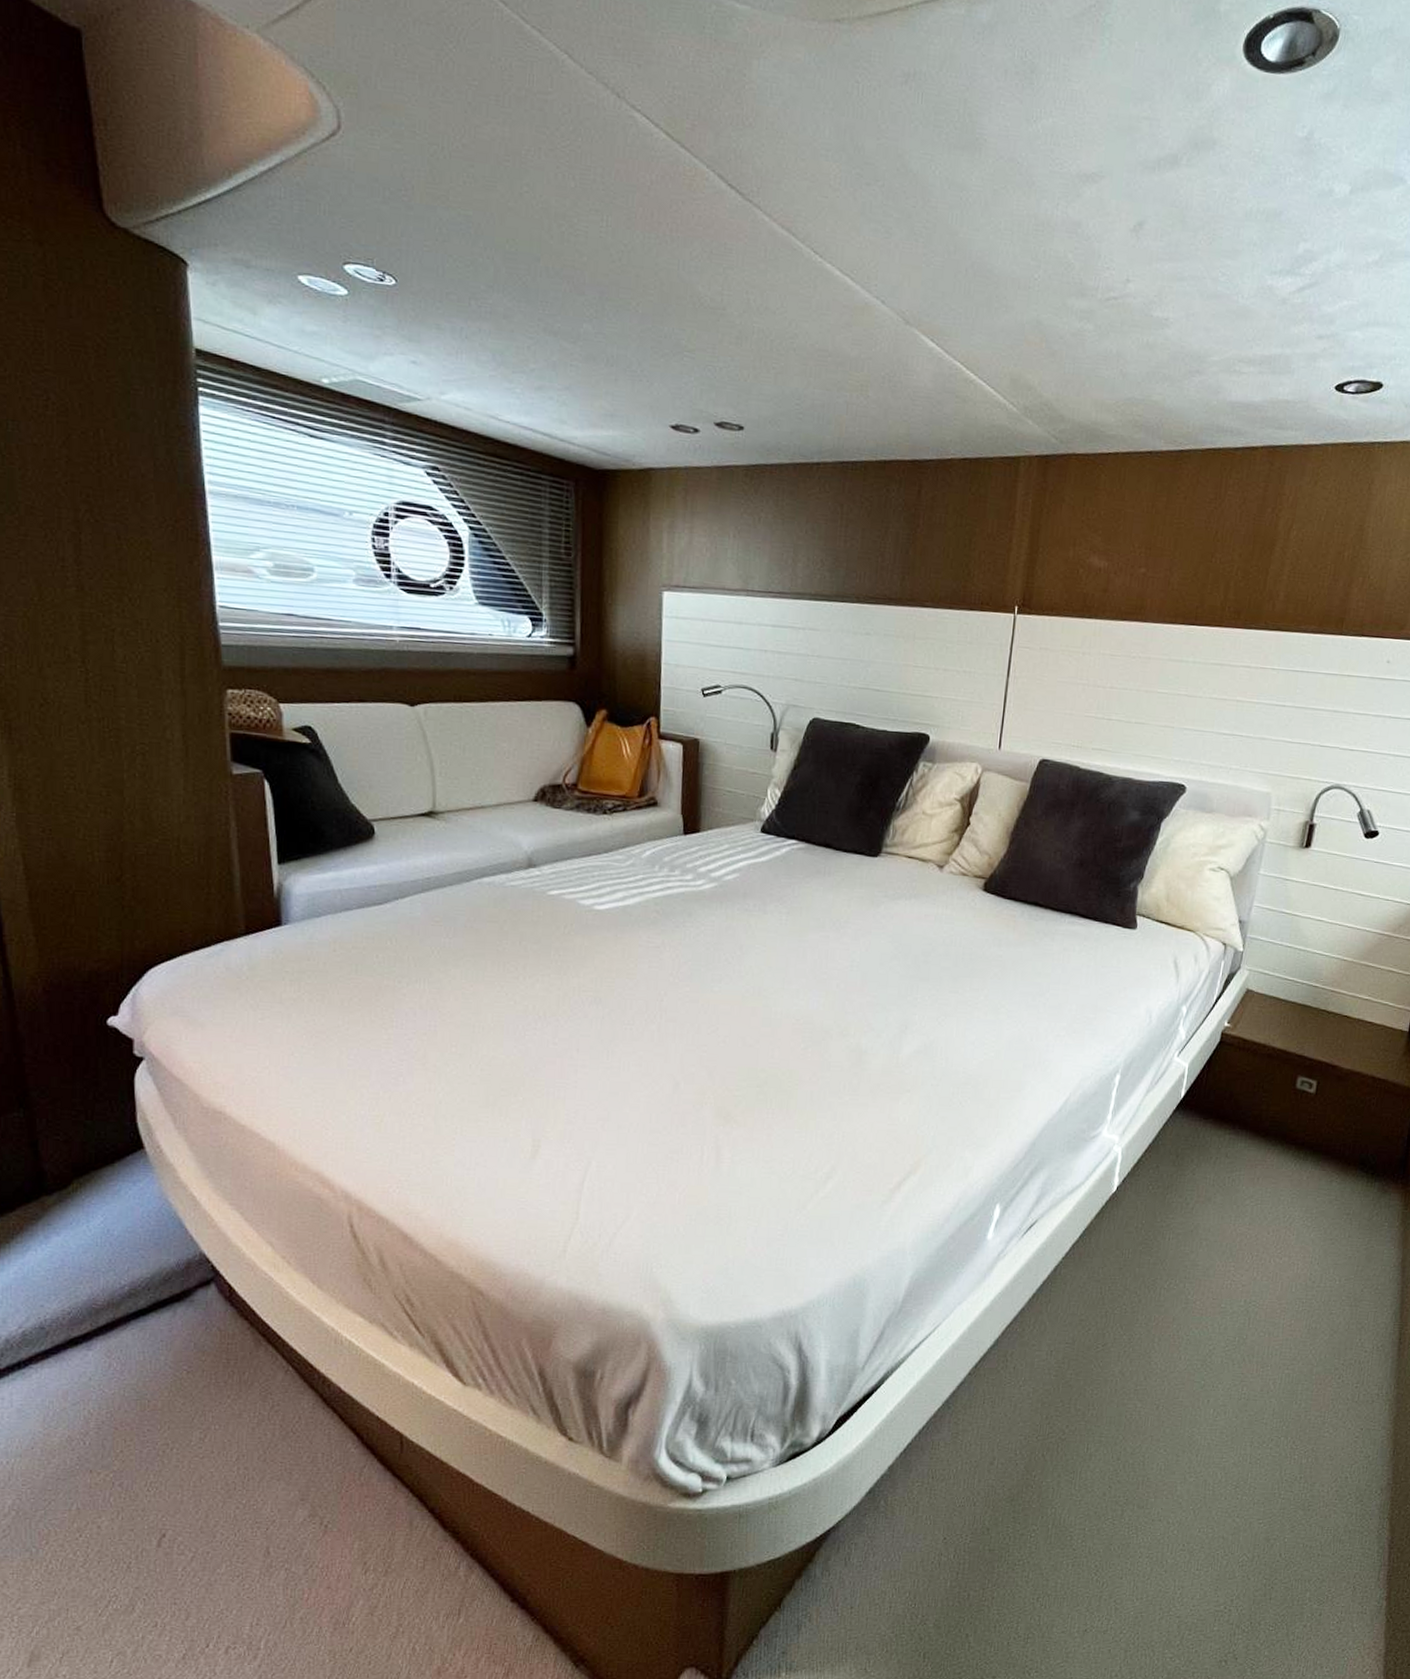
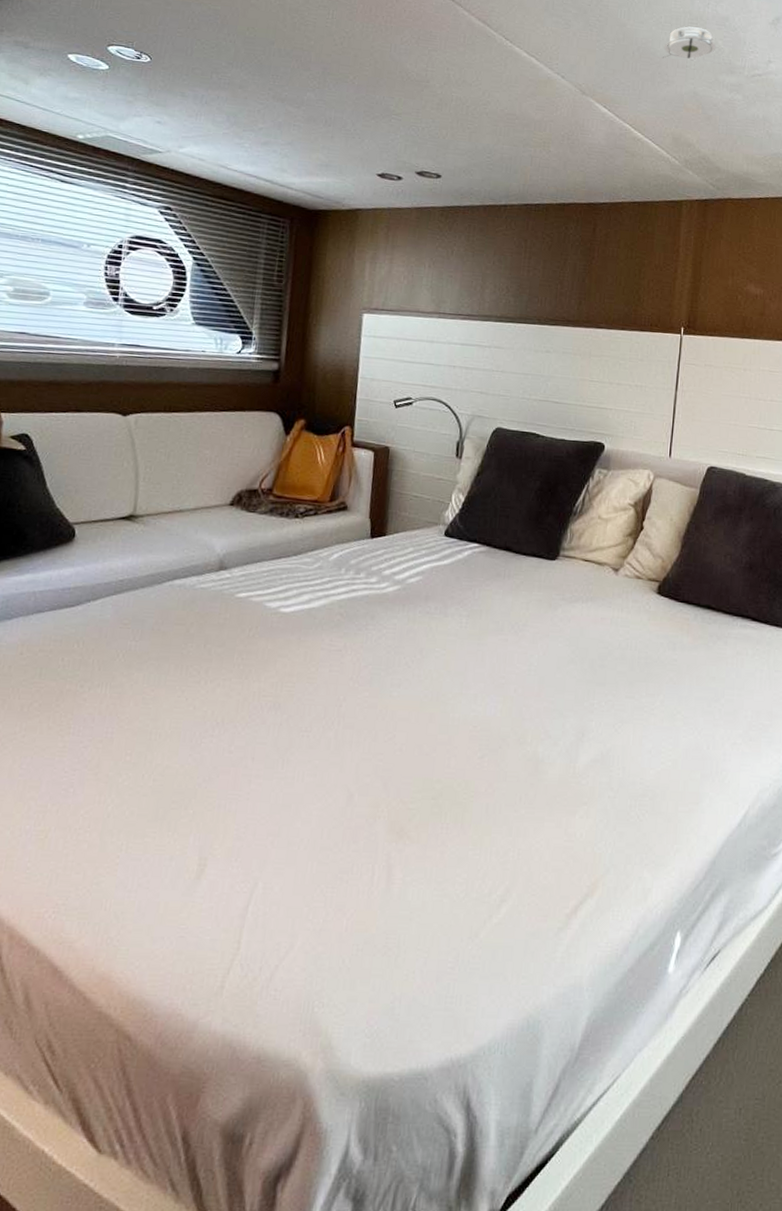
smoke detector: none [1000,234,1066,278] -> present [662,26,716,59]

